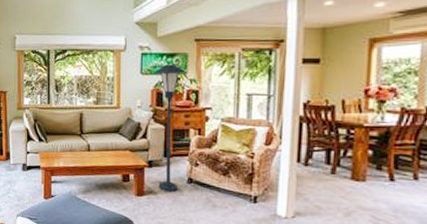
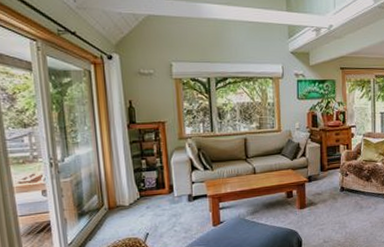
floor lamp: present [154,64,187,193] -> none [308,89,335,202]

